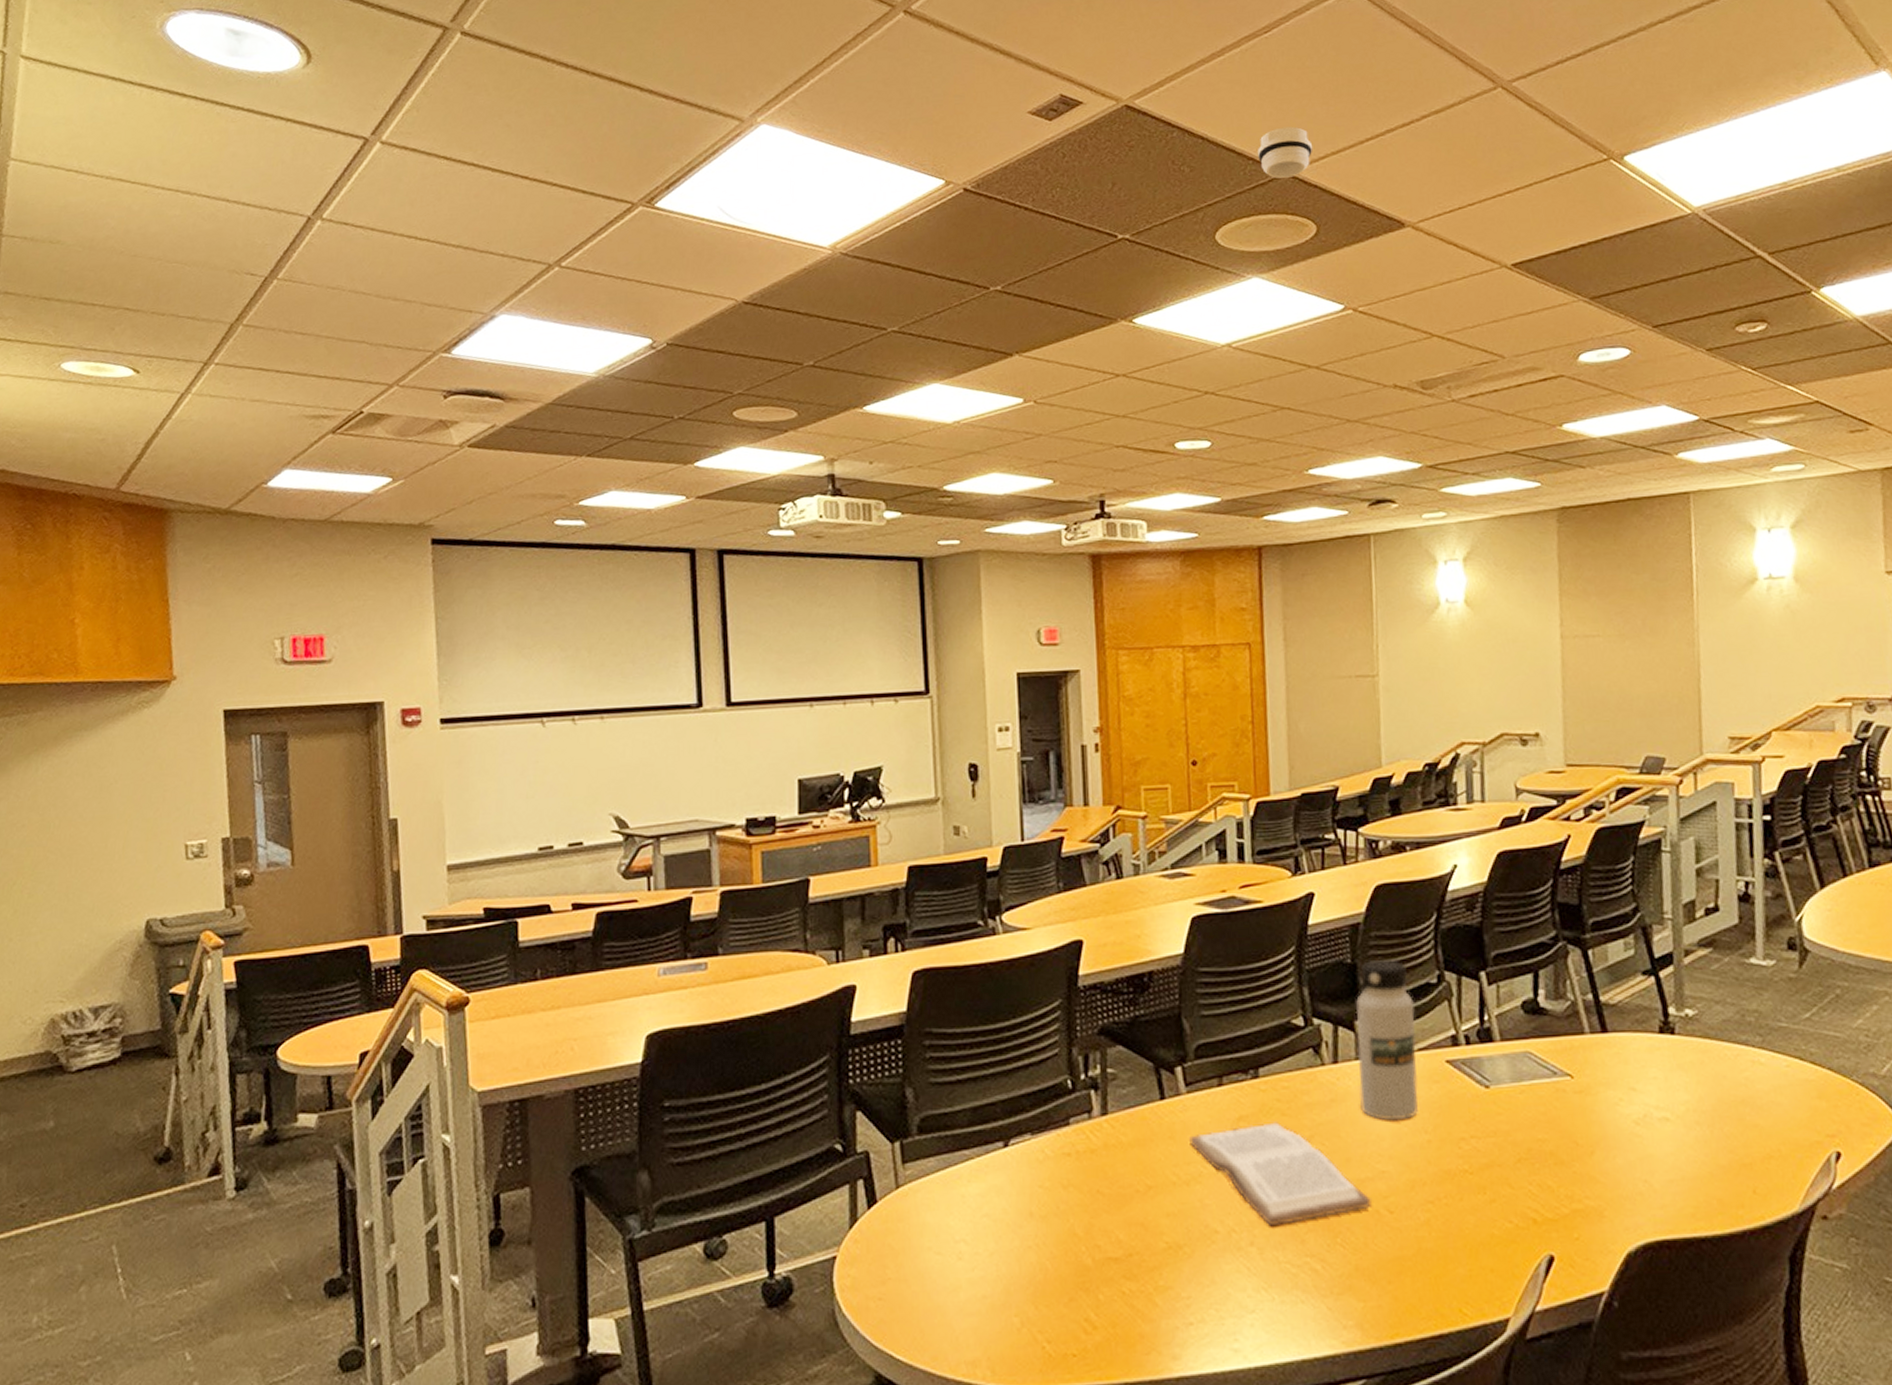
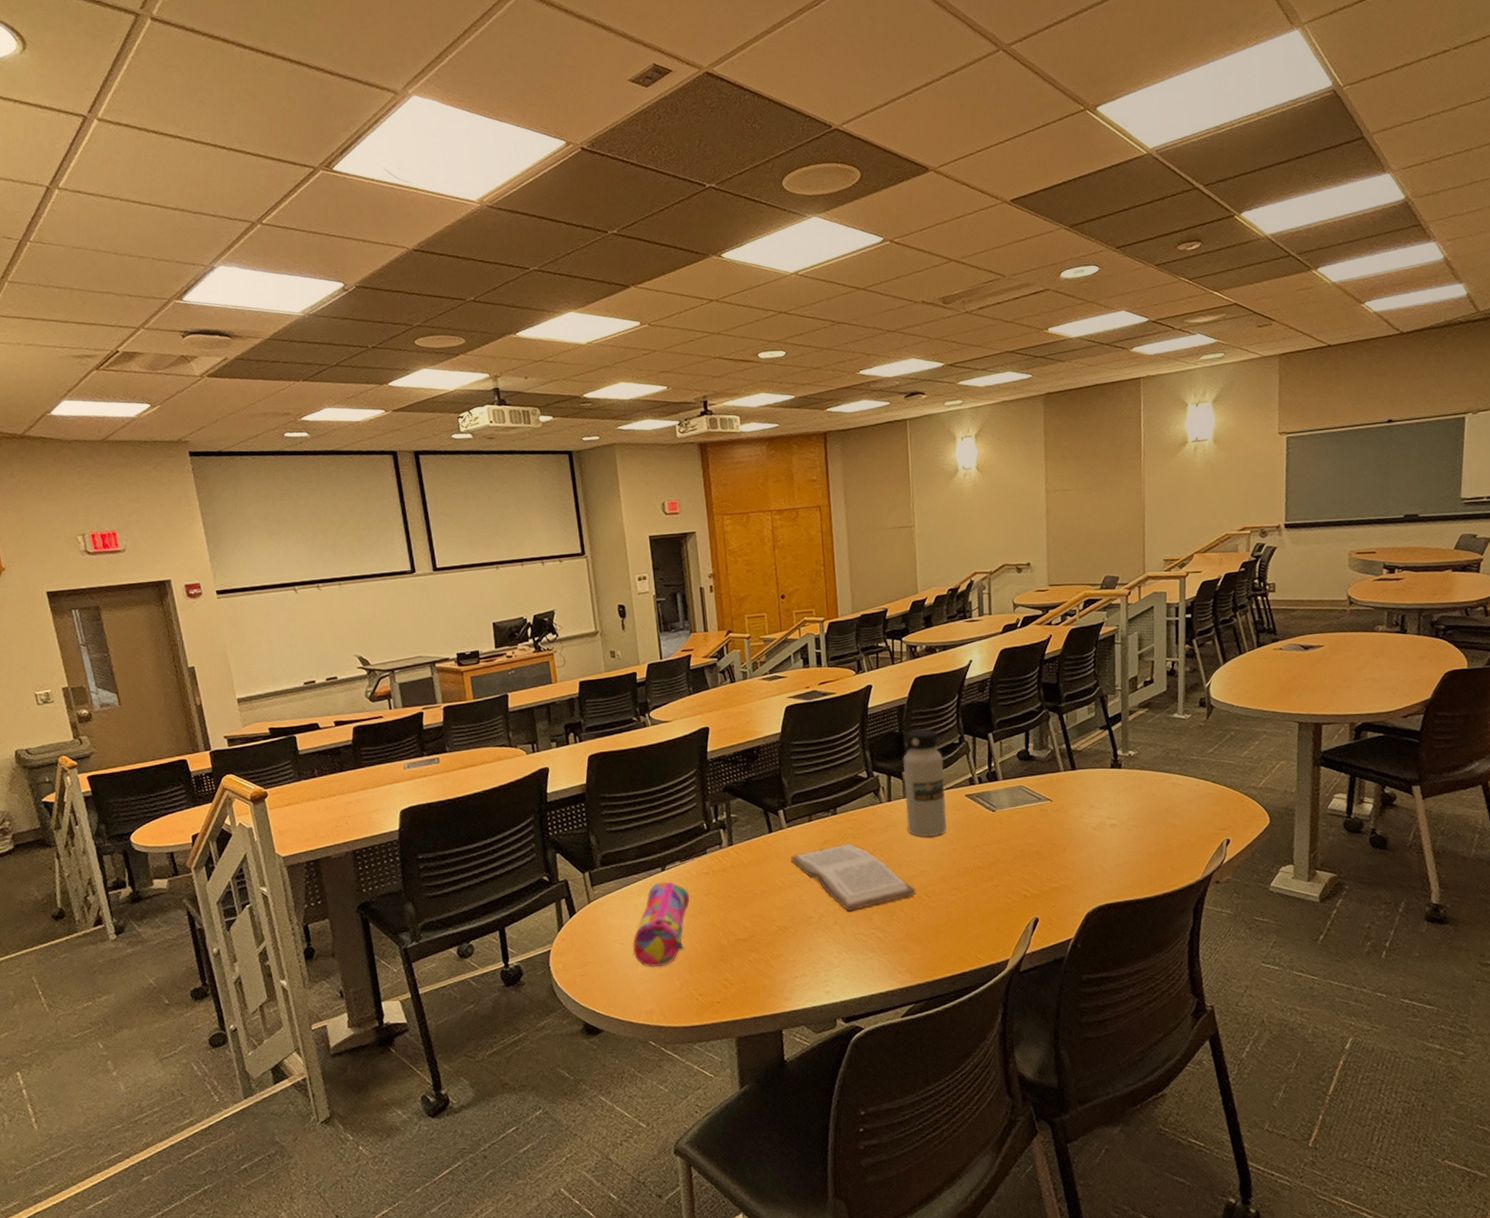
pencil case: none [955,1163,1042,1294] -> present [633,881,690,968]
smoke detector: present [1257,126,1313,179] -> none [812,88,856,133]

